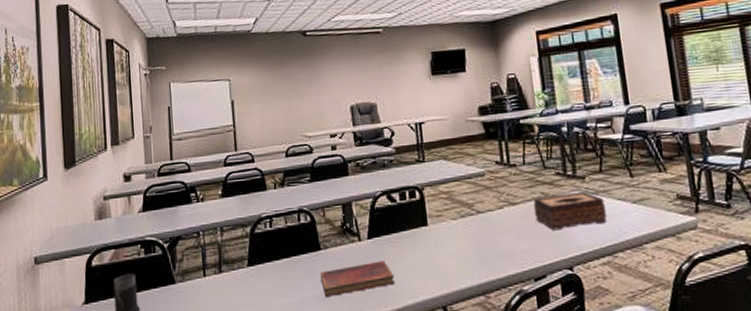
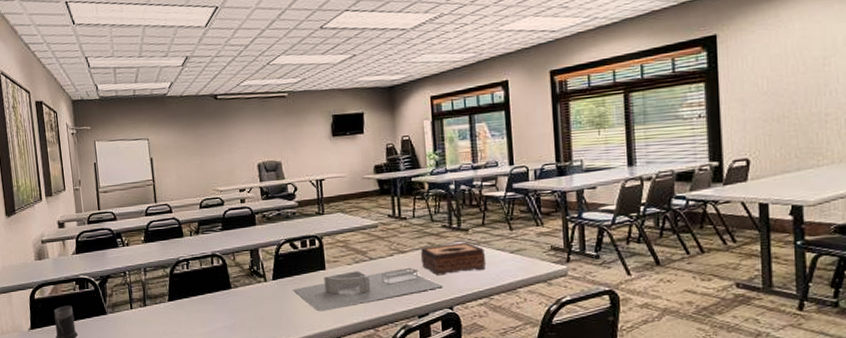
diary: present [320,260,395,297] -> none [231,298,296,327]
desk organizer: none [390,221,560,276] -> present [292,267,443,312]

